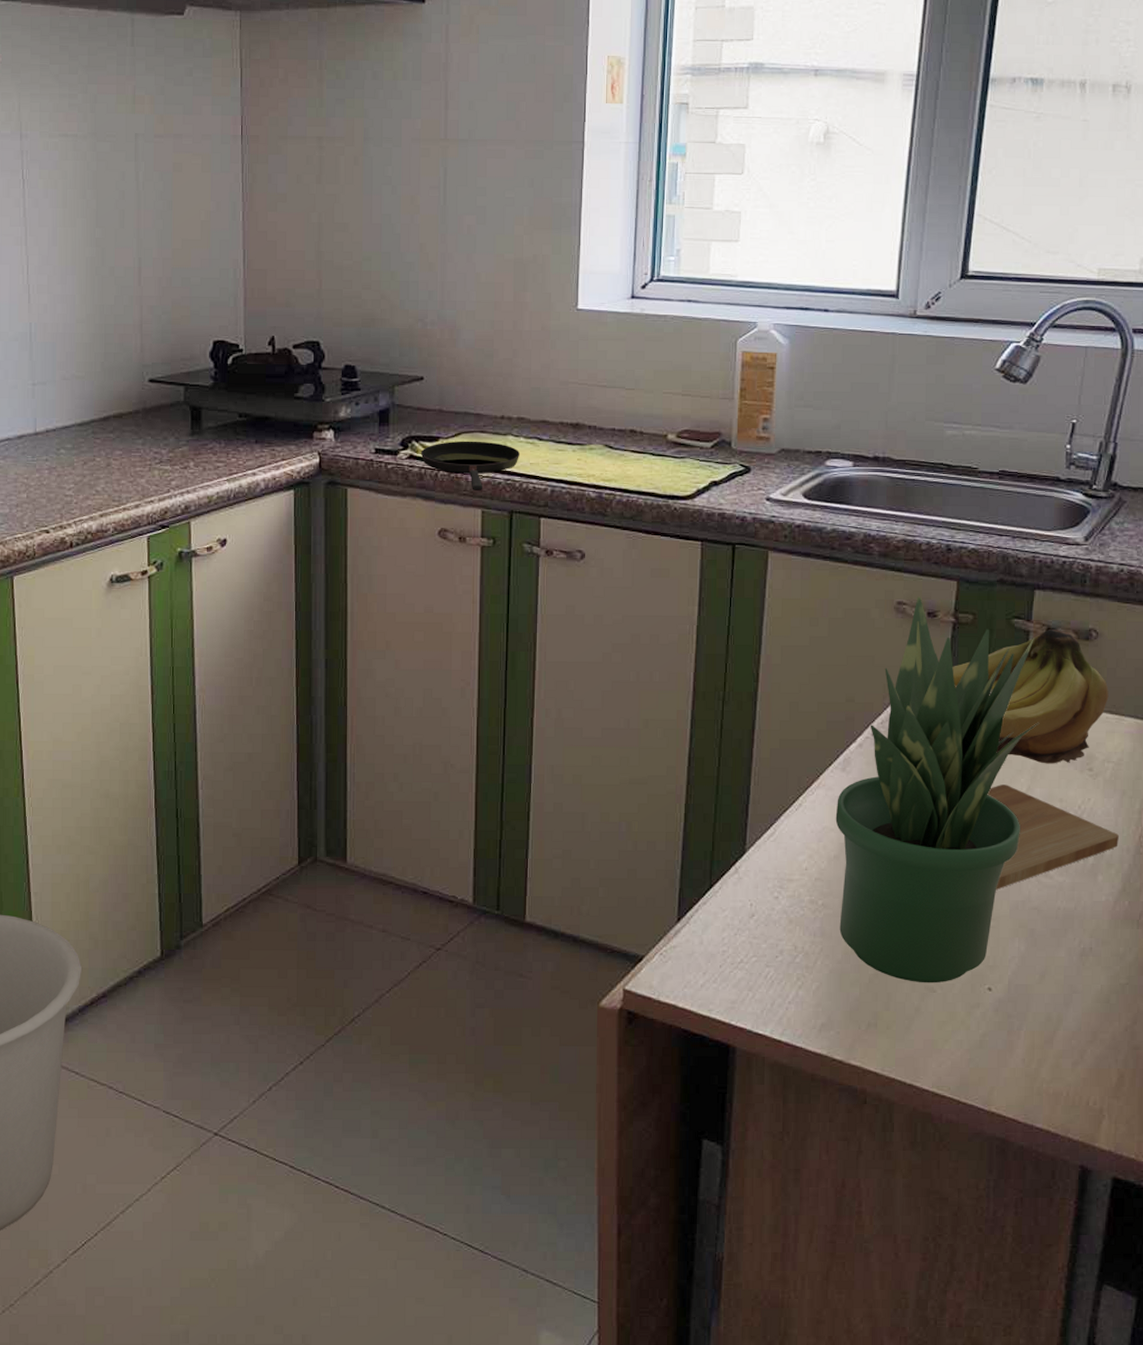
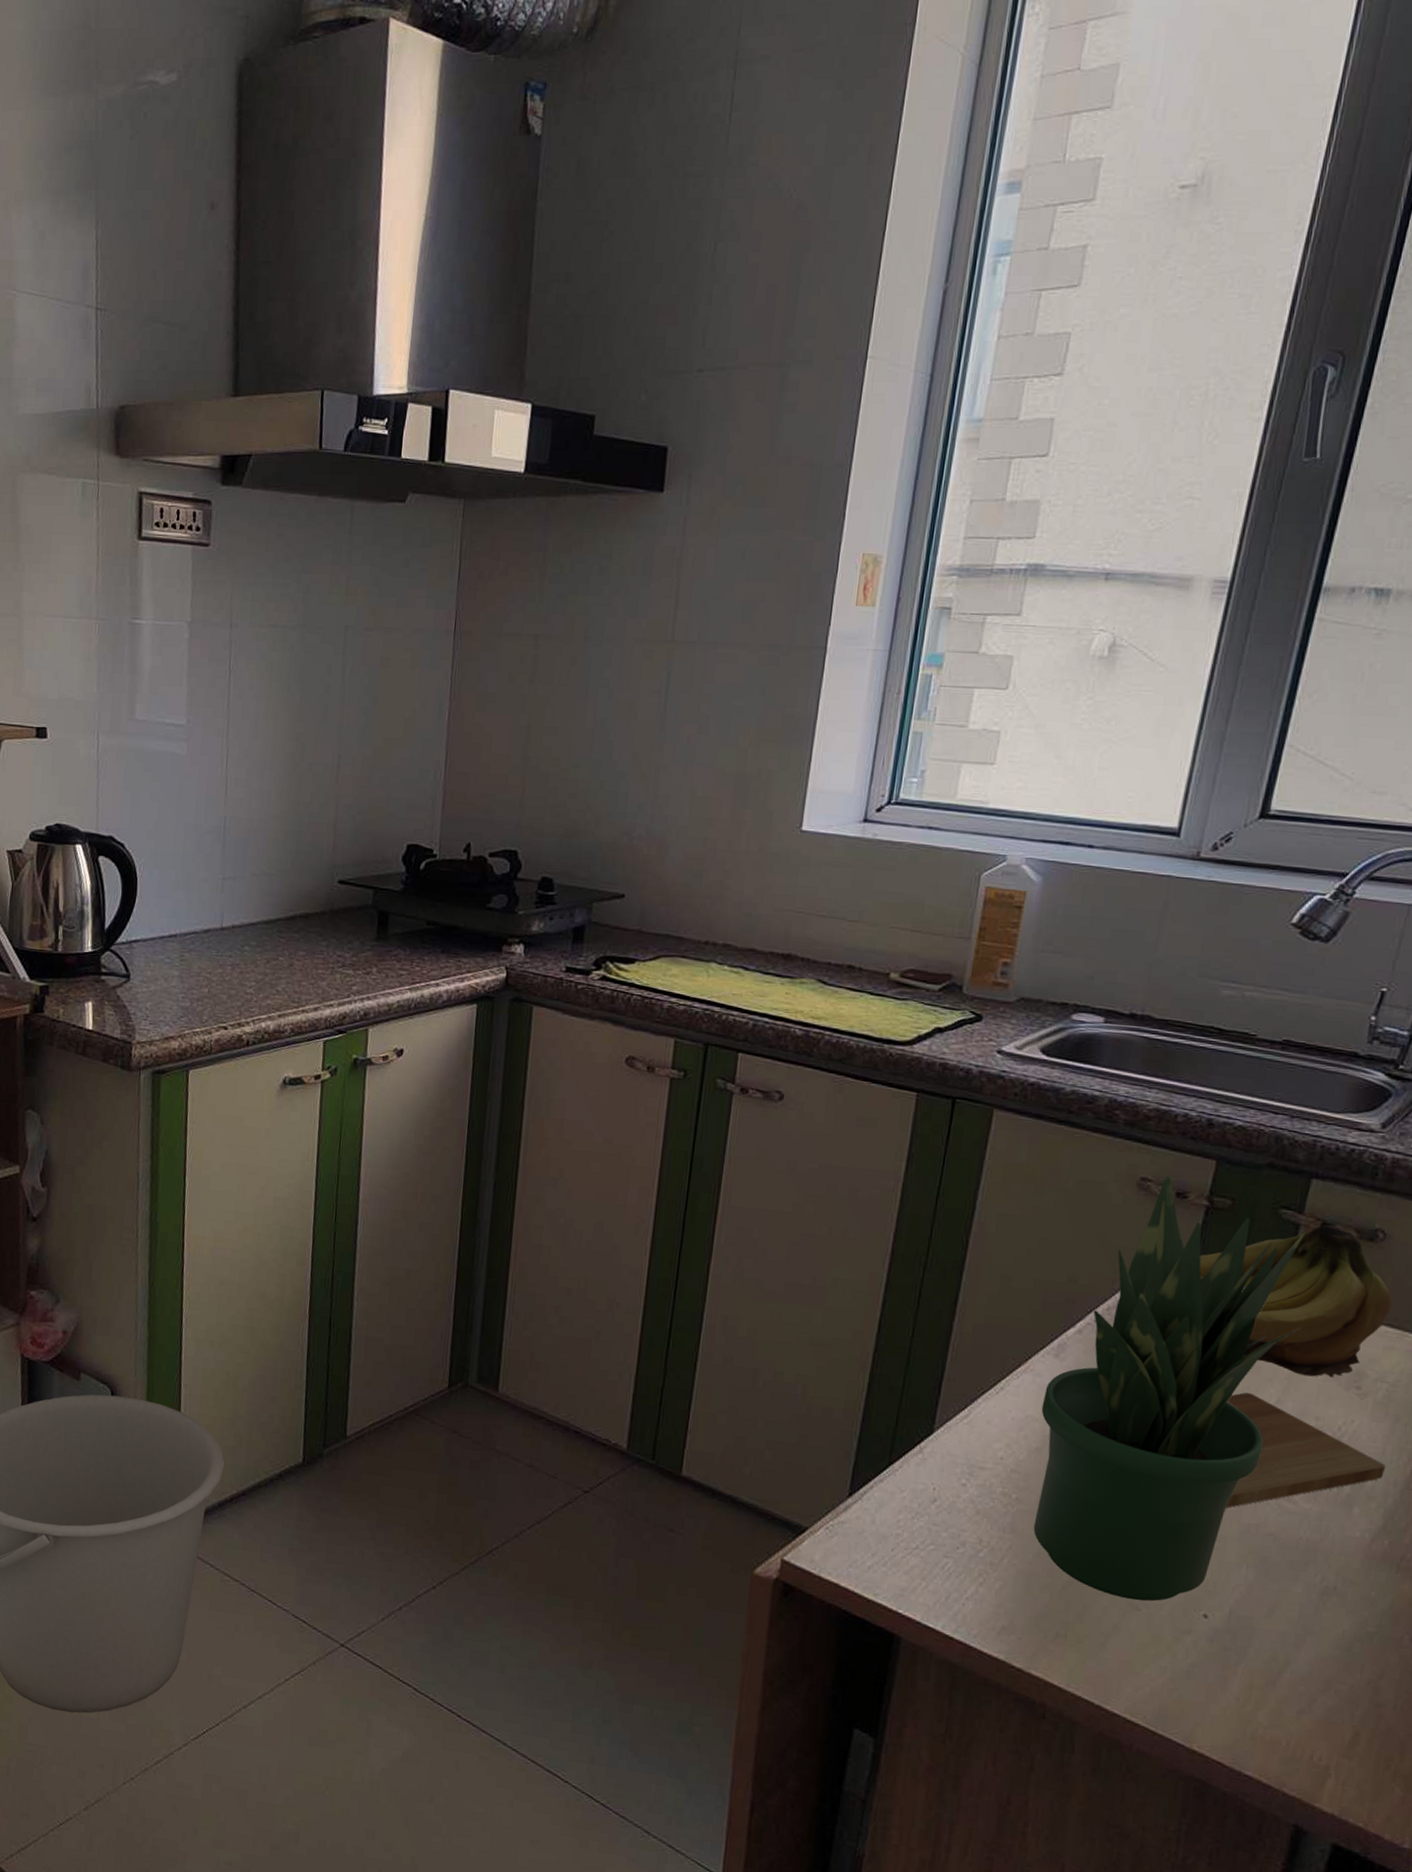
frying pan: present [420,440,521,491] -> none [614,964,723,1019]

